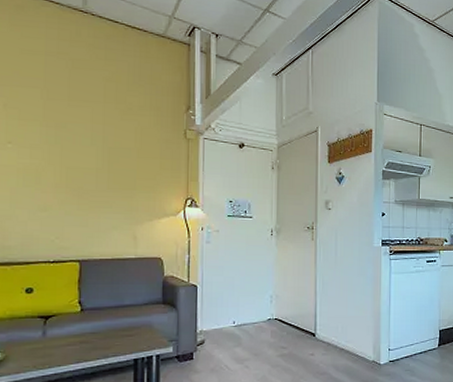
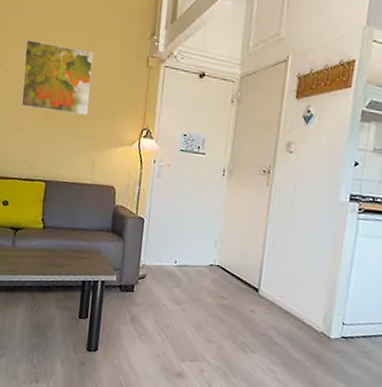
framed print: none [41,113,125,189] -> present [21,39,93,115]

